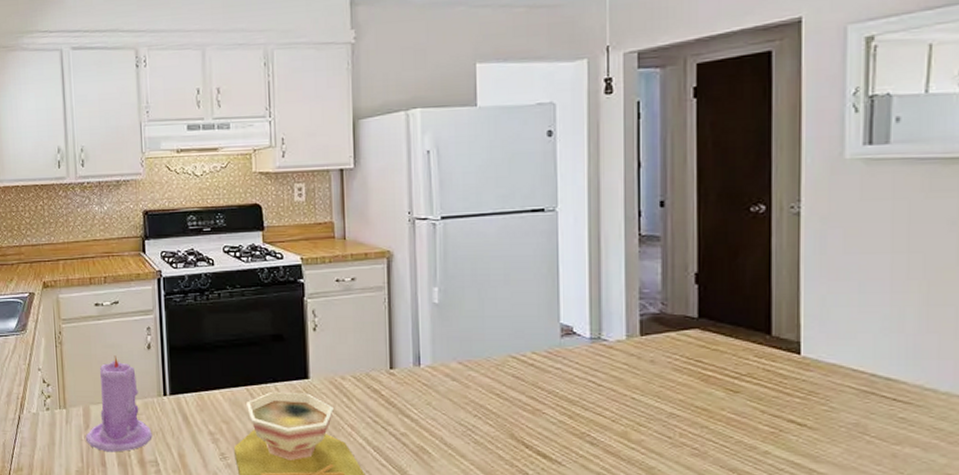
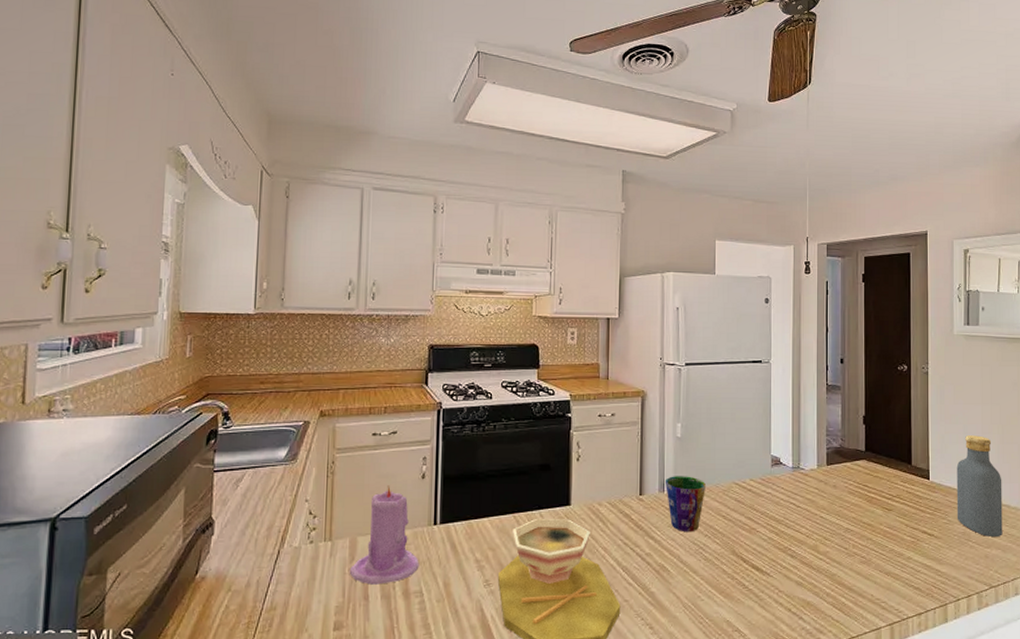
cup: none [422,348,474,412] -> present [666,476,707,533]
vodka: none [845,296,925,430] -> present [956,435,1003,537]

